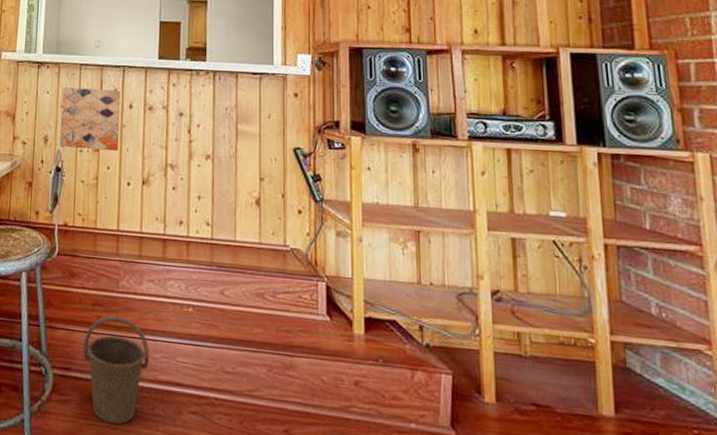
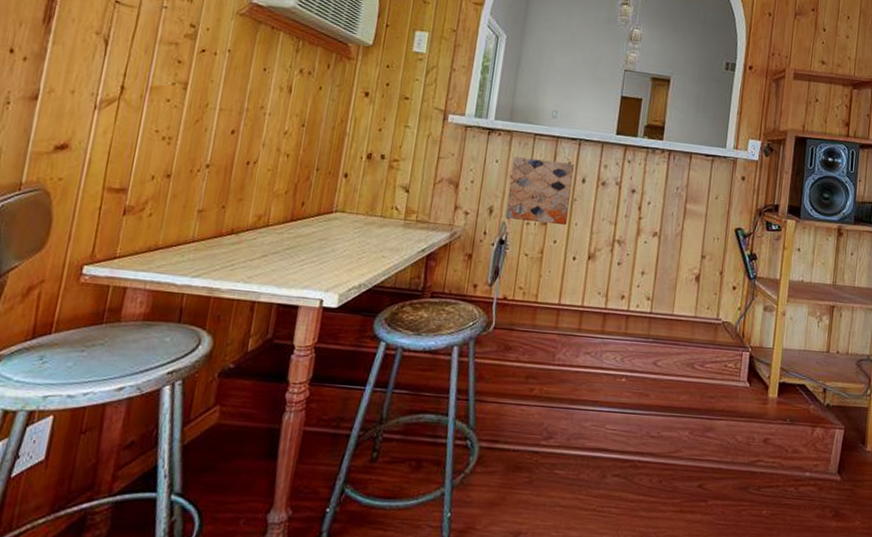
bucket: present [83,315,150,425] -> none [512,387,580,492]

